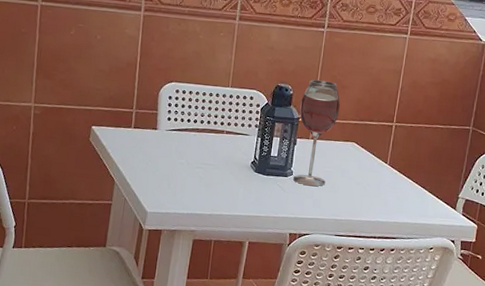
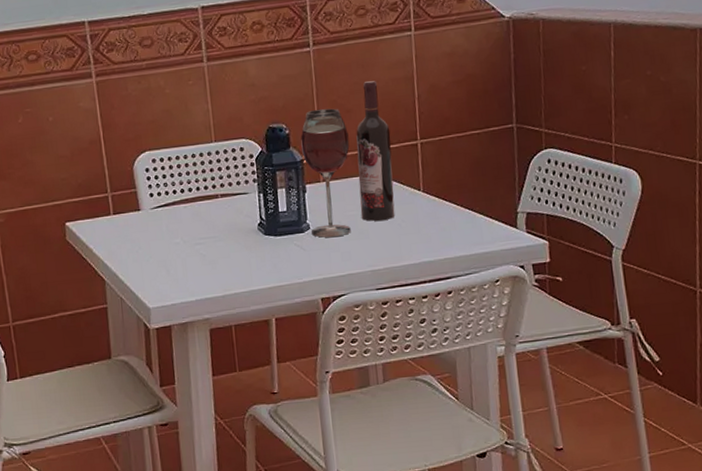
wine bottle: none [335,66,374,181] -> present [356,80,395,222]

